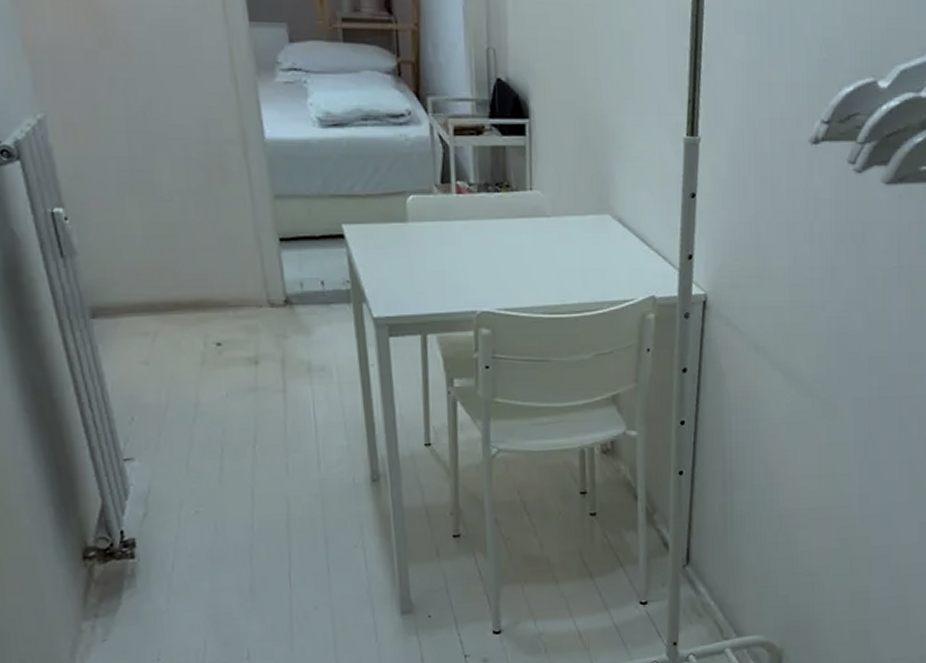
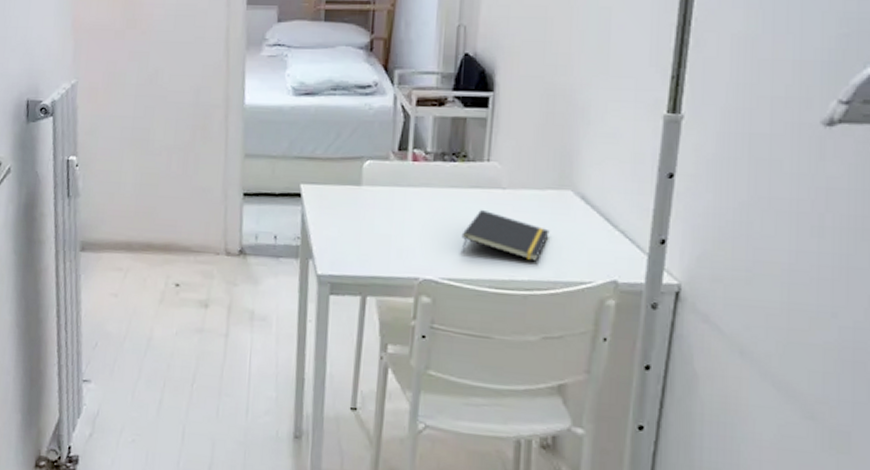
notepad: none [513,238,593,285] -> present [461,209,550,262]

